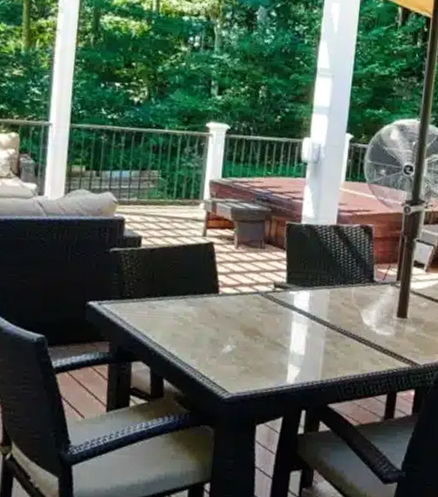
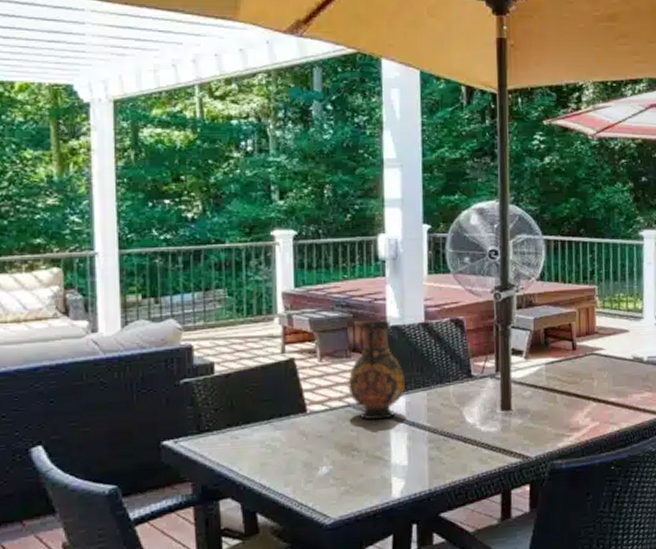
vase: none [259,217,313,310] -> present [348,320,406,420]

